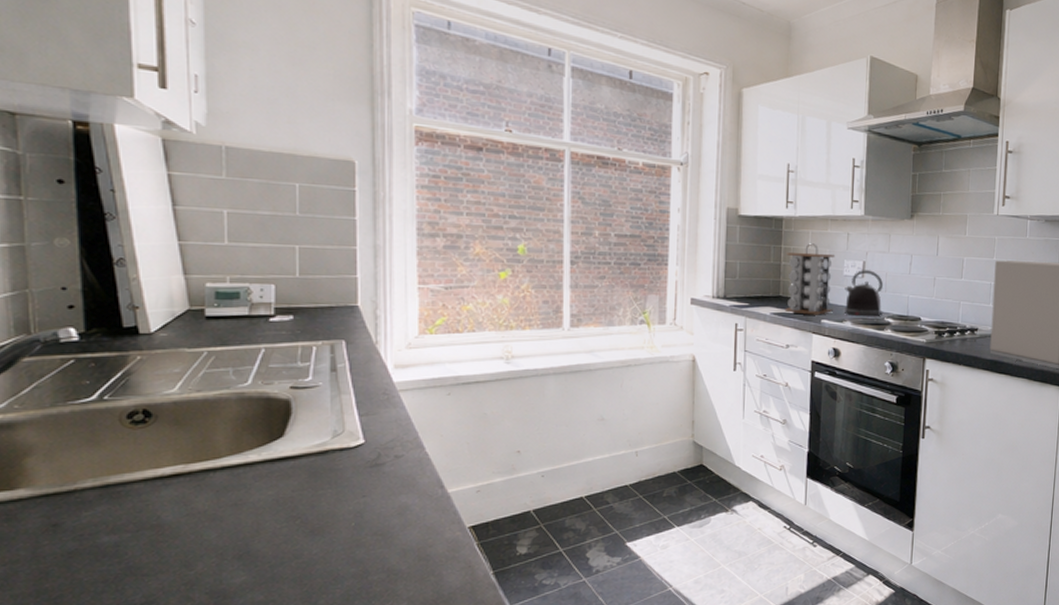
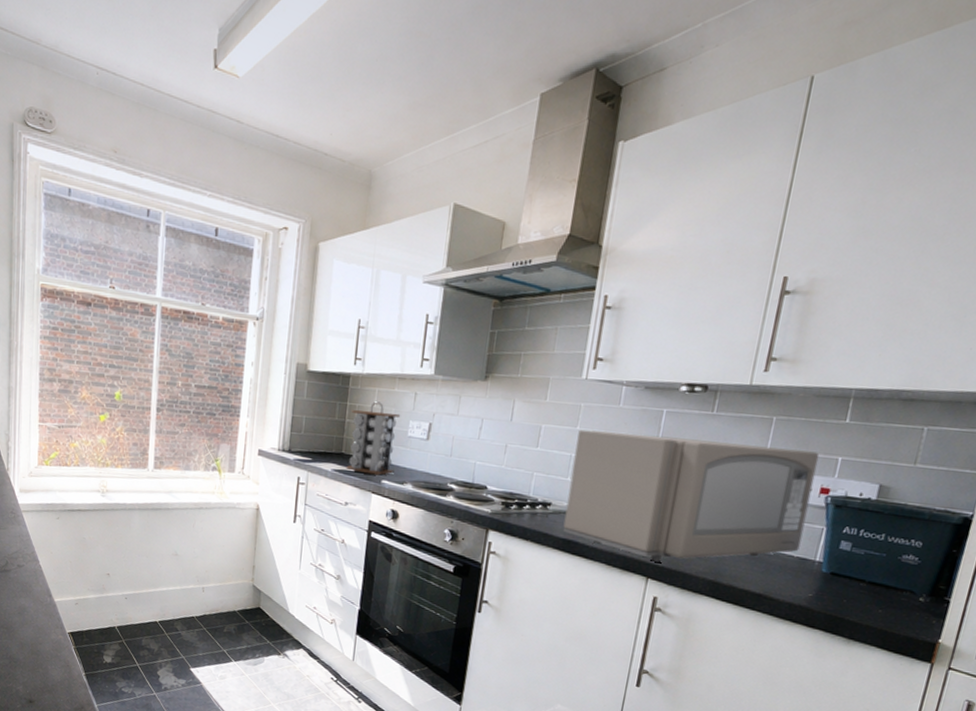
kettle: present [845,270,884,317] -> none [406,431,449,481]

